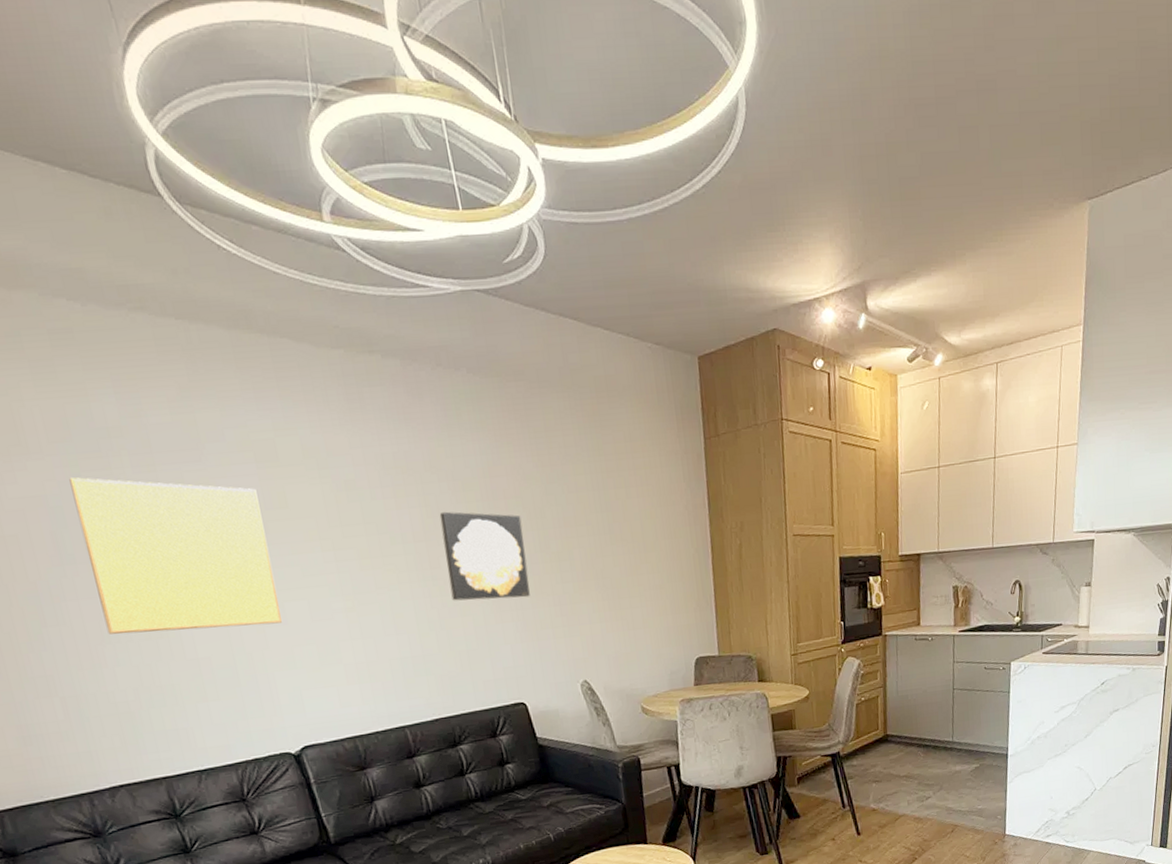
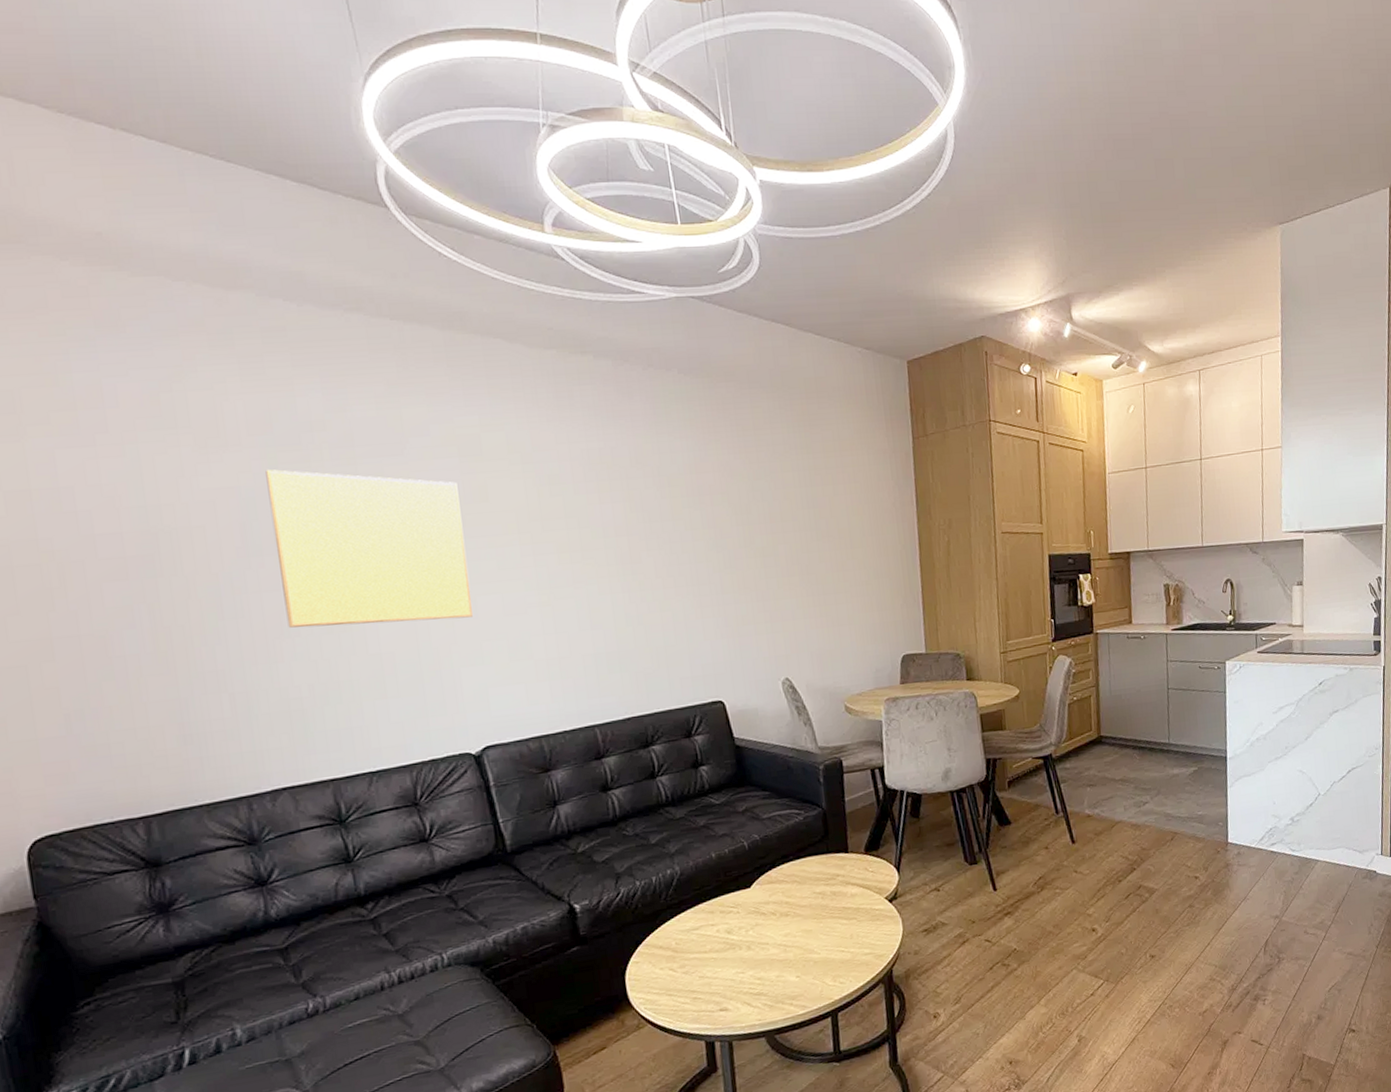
wall art: present [439,511,530,601] -> none [643,506,733,596]

